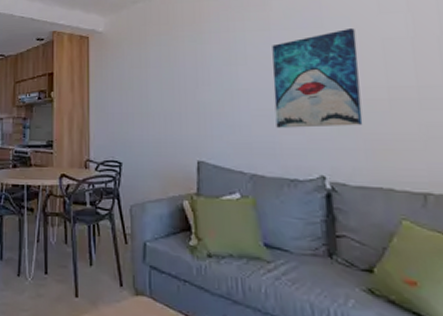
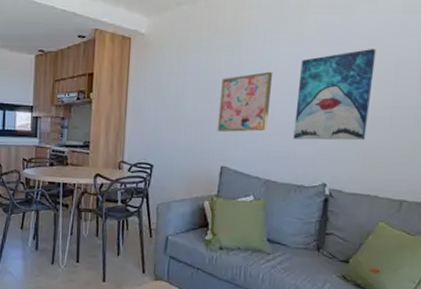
wall art: none [186,59,244,125] -> present [217,71,273,132]

